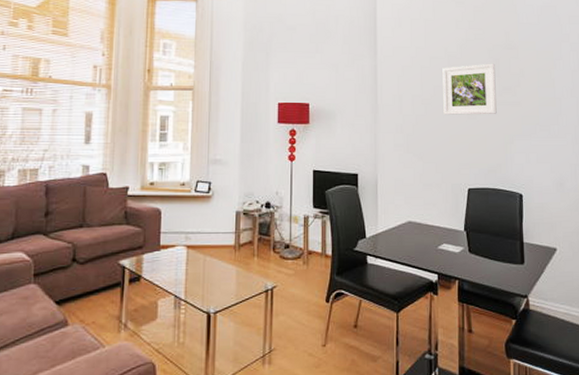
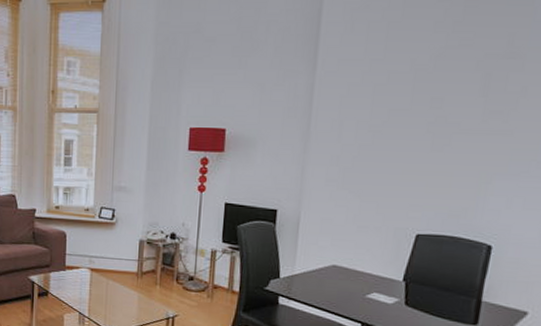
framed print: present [442,63,497,115] -> none [397,78,484,147]

